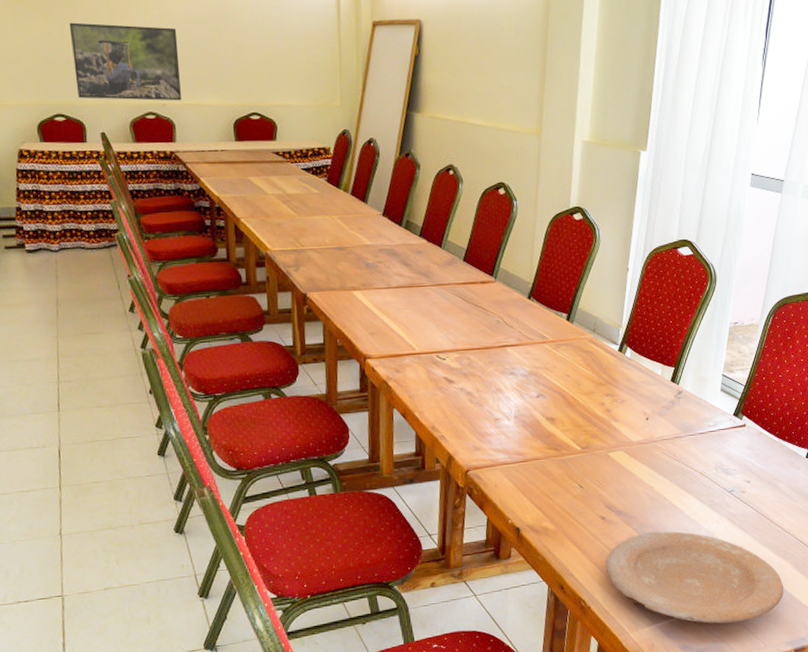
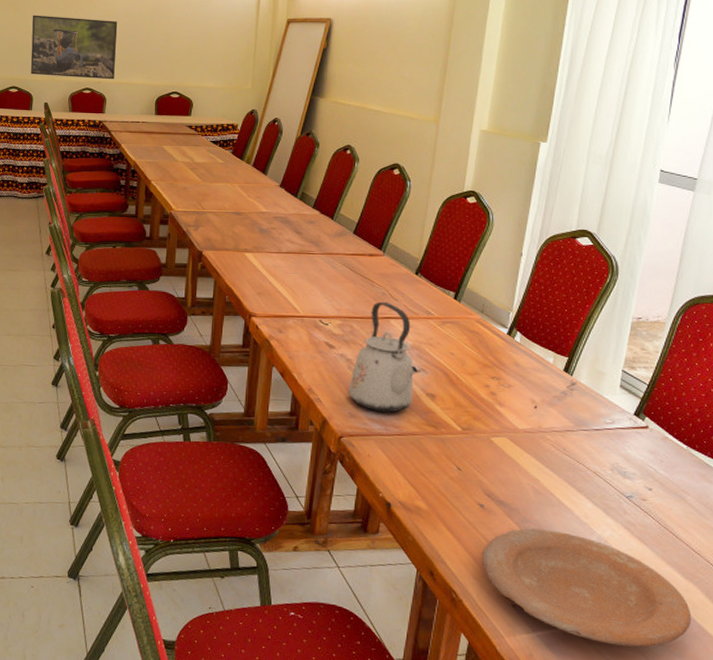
kettle: none [471,330,538,442] -> present [348,301,419,413]

